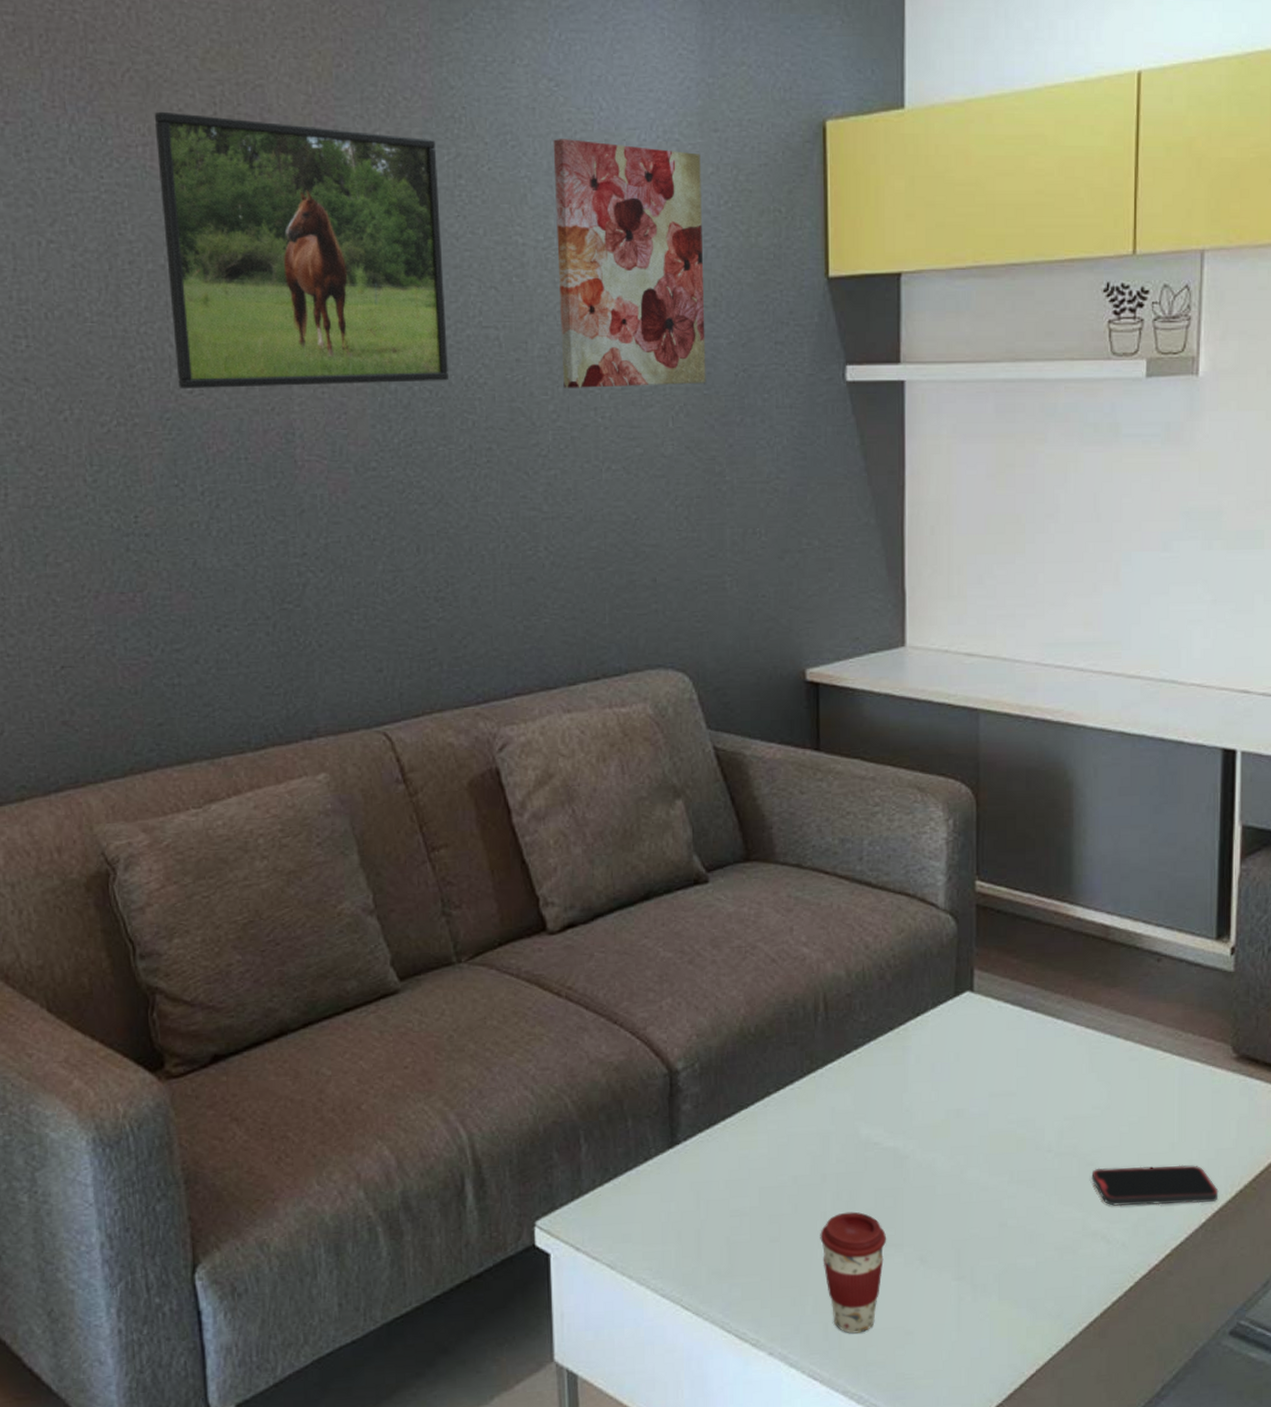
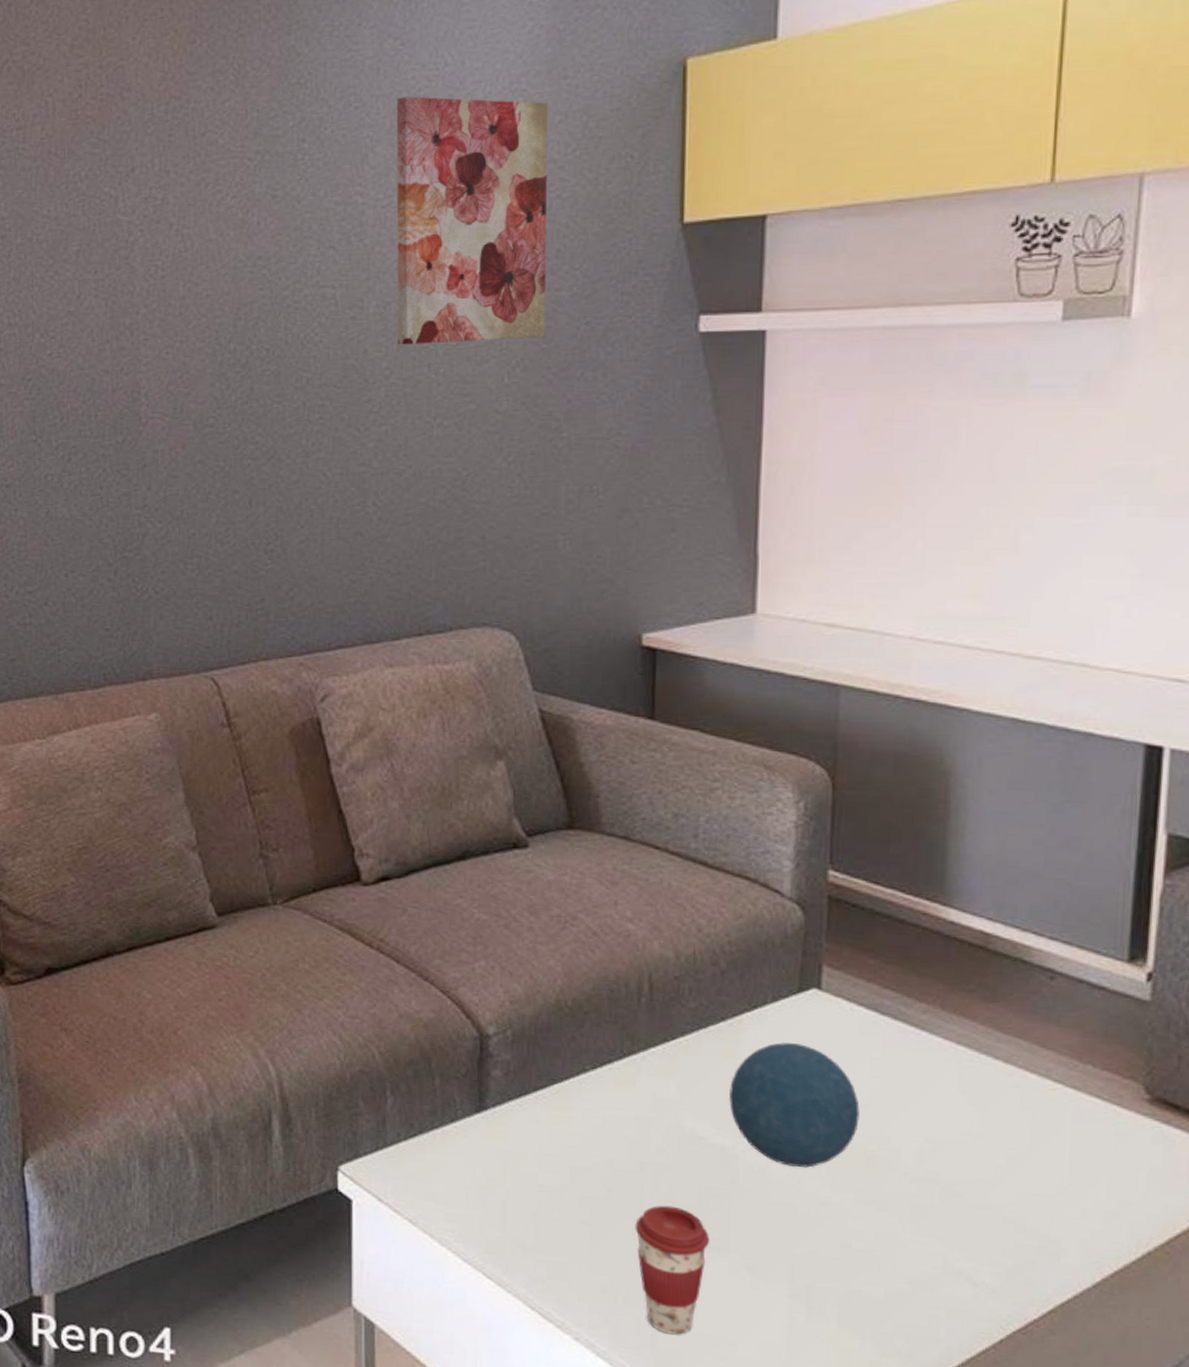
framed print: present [154,111,448,390] -> none [27,97,285,353]
decorative orb: none [899,1044,1010,1159] -> present [729,1042,860,1168]
smartphone: present [1091,1165,1219,1207] -> none [956,1201,1120,1261]

